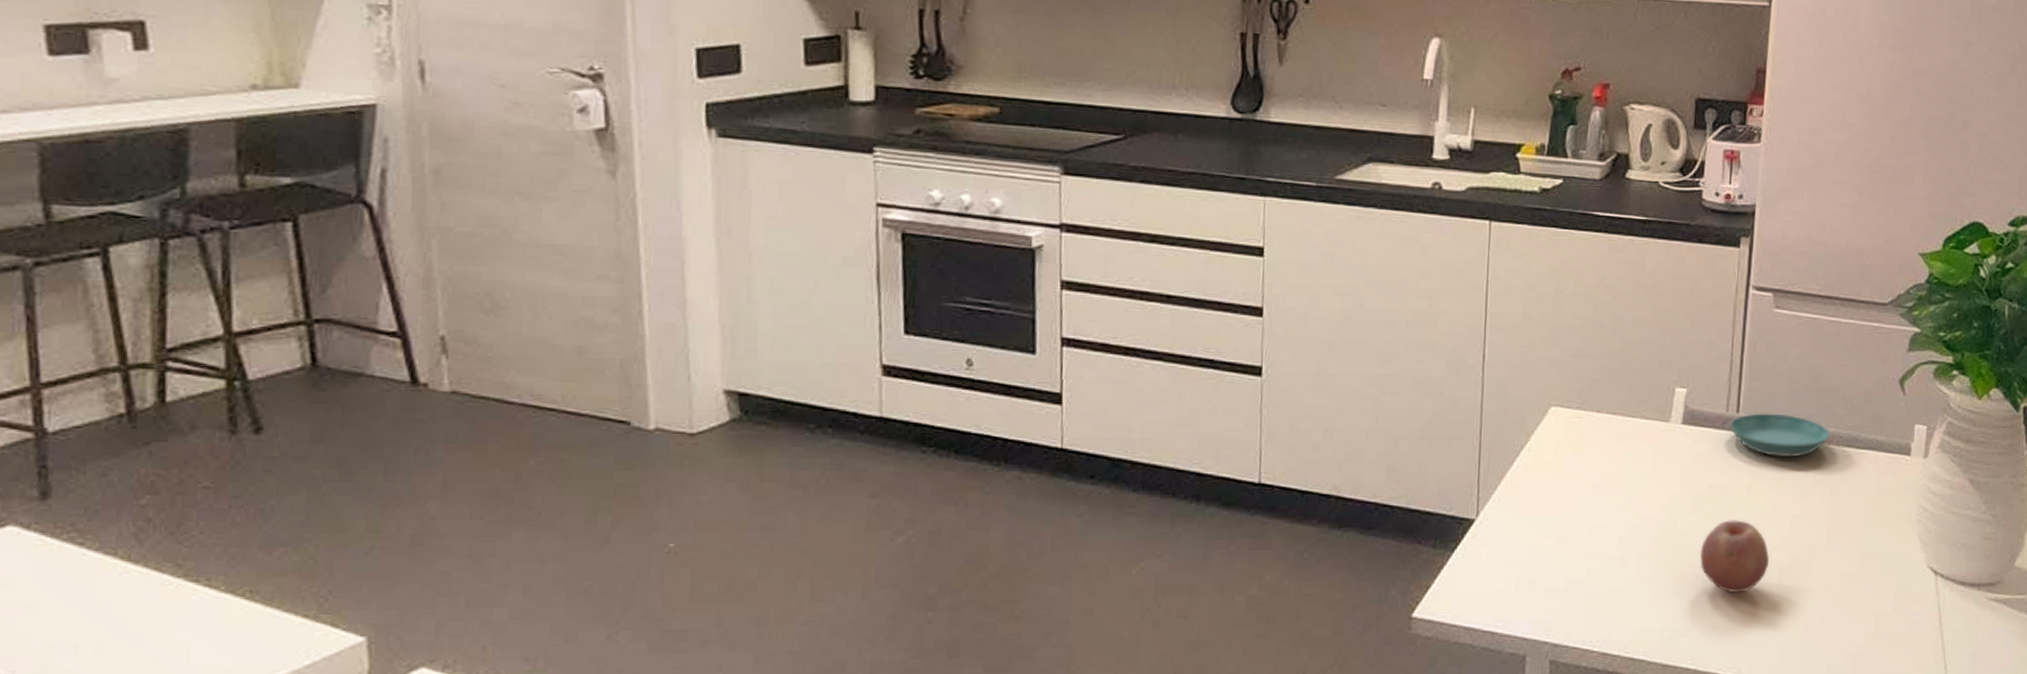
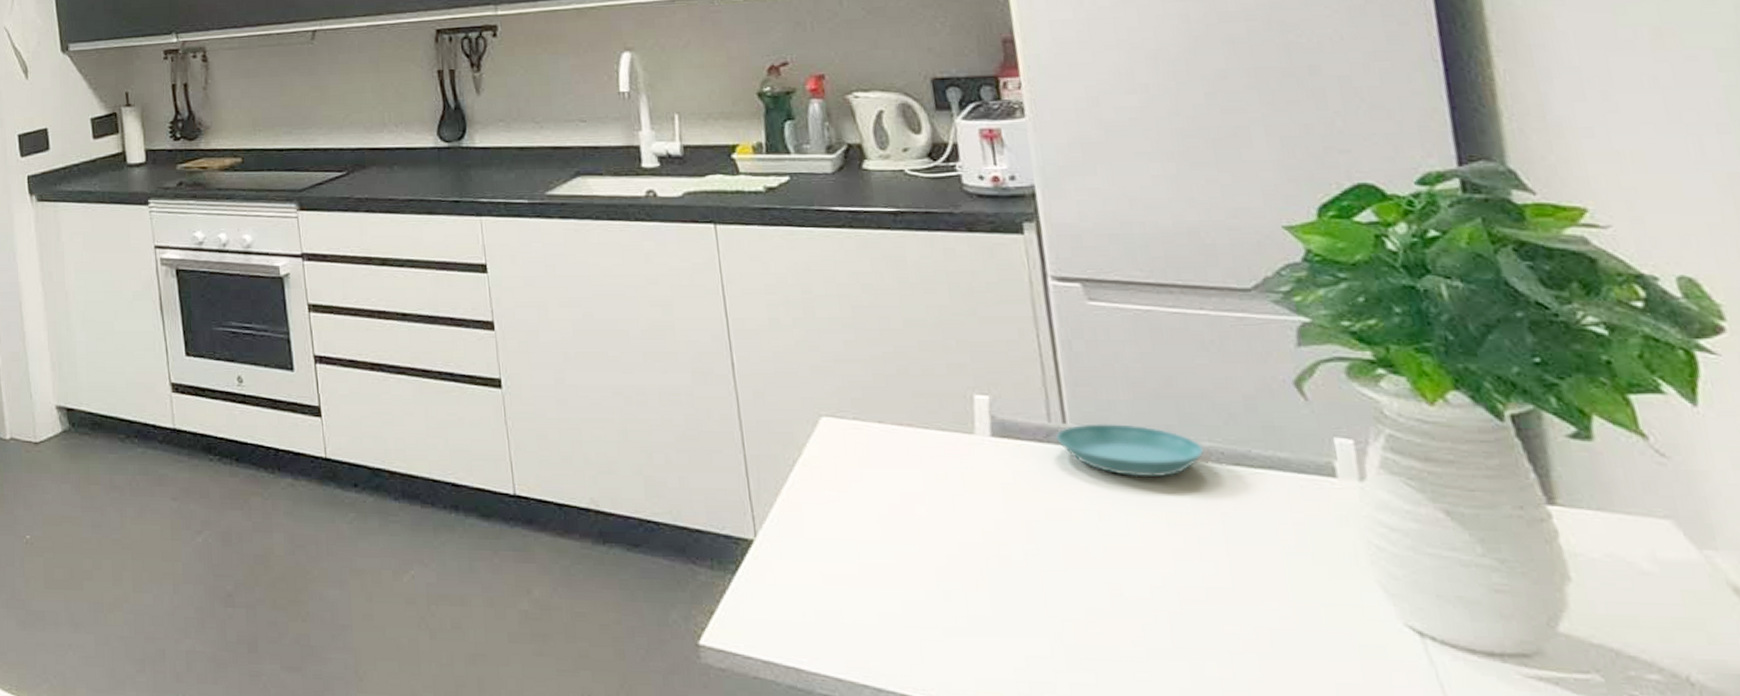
fruit: present [1700,520,1770,594] -> none [1049,552,1153,644]

